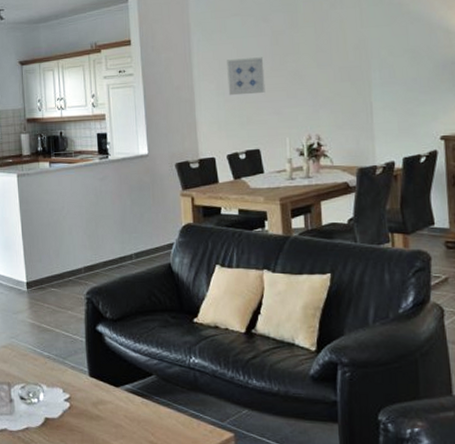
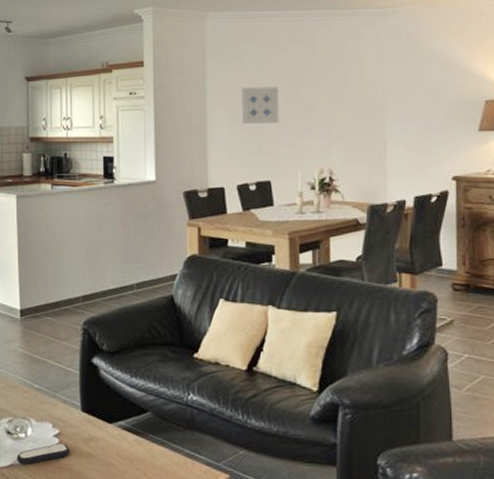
remote control: none [30,406,80,429] -> present [16,442,70,465]

